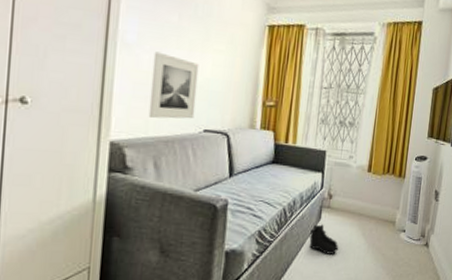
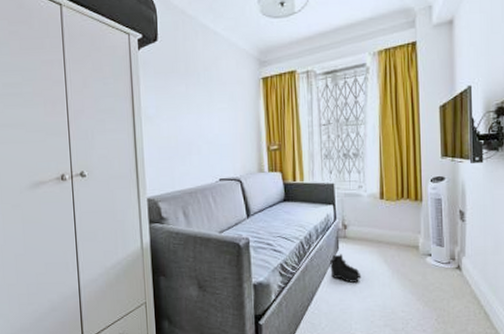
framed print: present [148,51,199,119] -> none [170,119,210,174]

